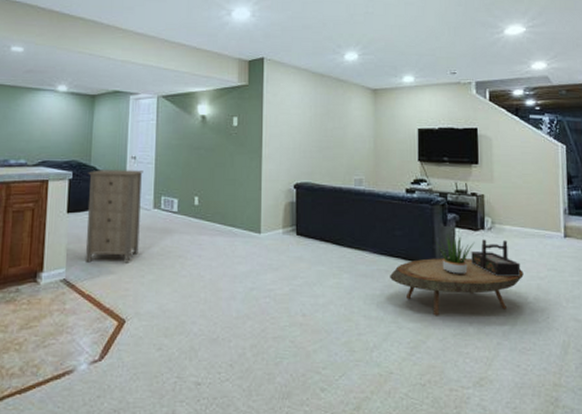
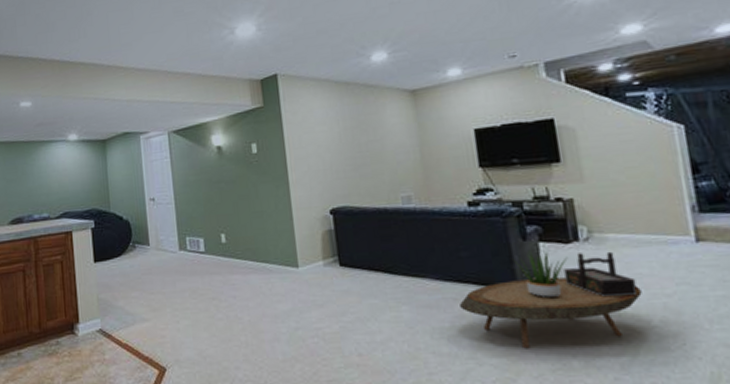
storage cabinet: present [85,170,143,263] -> none [109,212,170,311]

